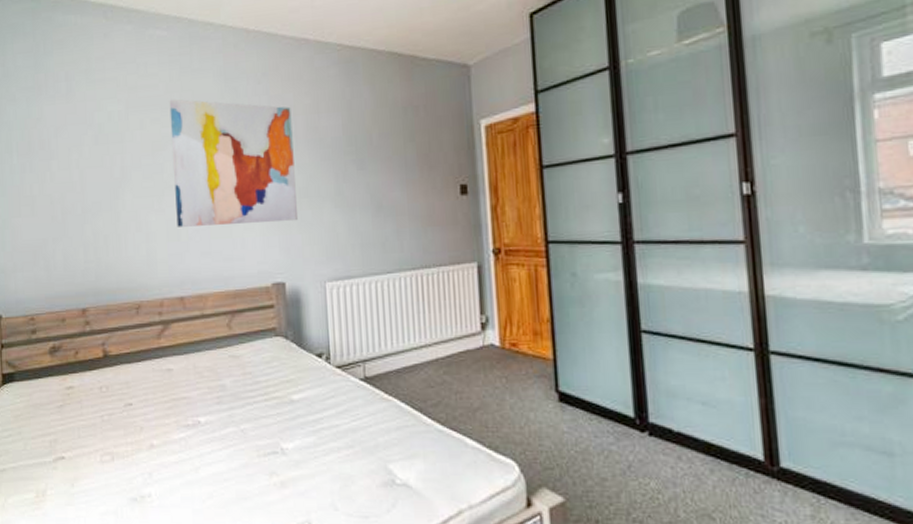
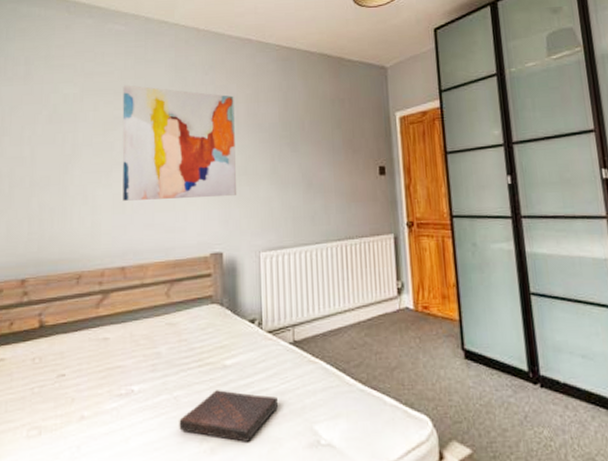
book: none [247,425,349,477] -> present [179,390,278,442]

